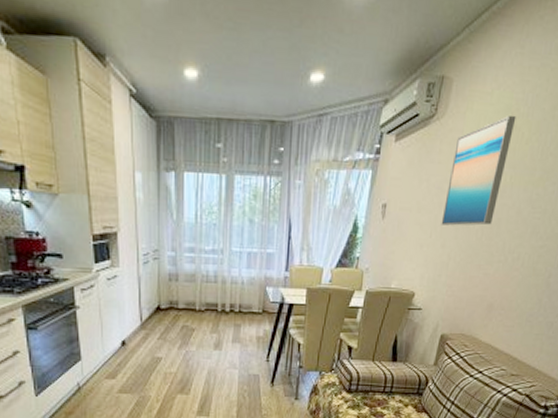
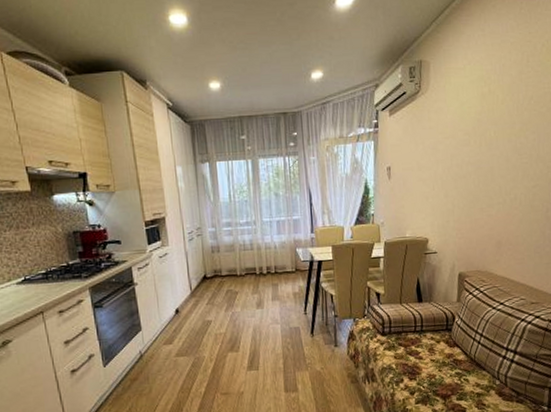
wall art: present [441,115,516,226] -> none [440,82,489,179]

